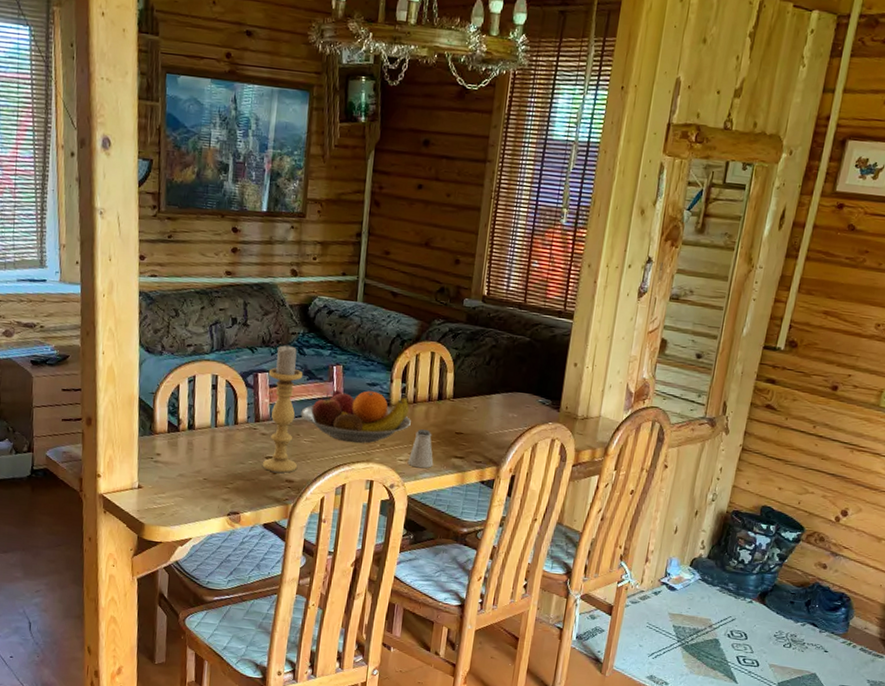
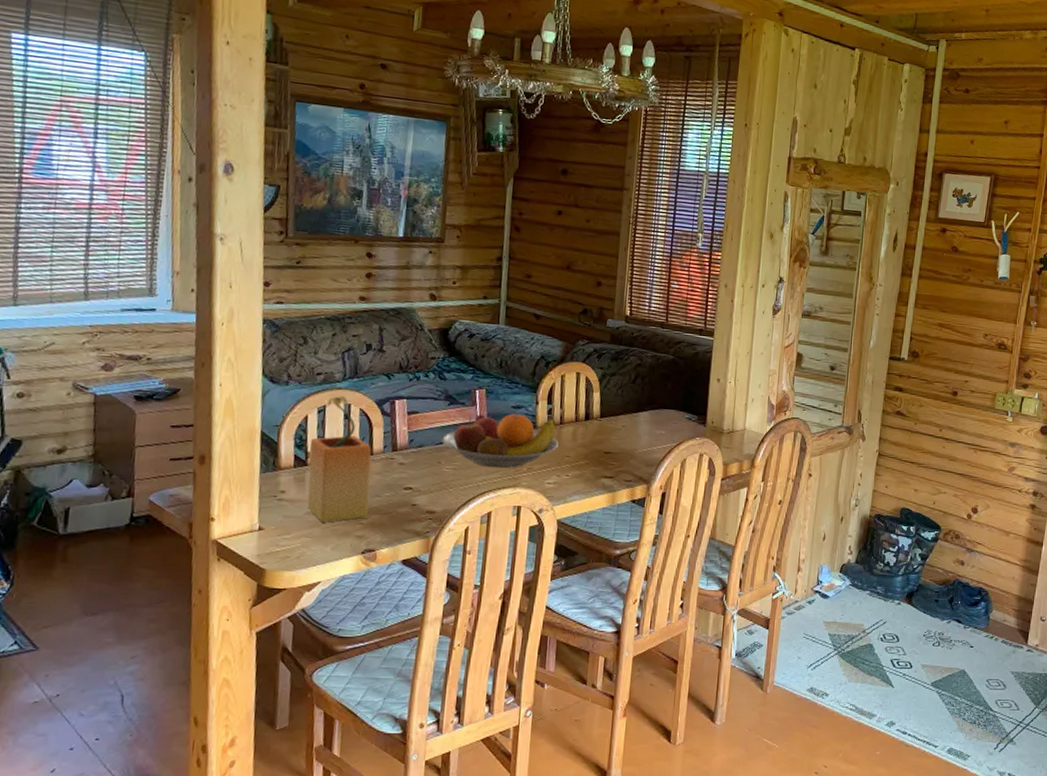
potted plant: none [180,367,236,485] -> present [307,396,371,523]
candle holder: present [262,344,302,473] -> none [400,369,443,504]
saltshaker: present [407,428,434,469] -> none [556,450,583,491]

